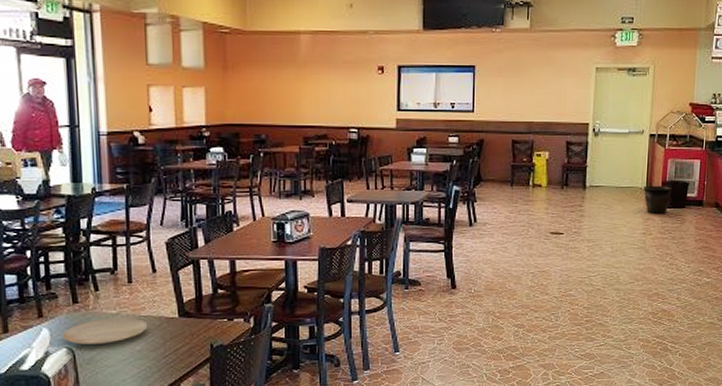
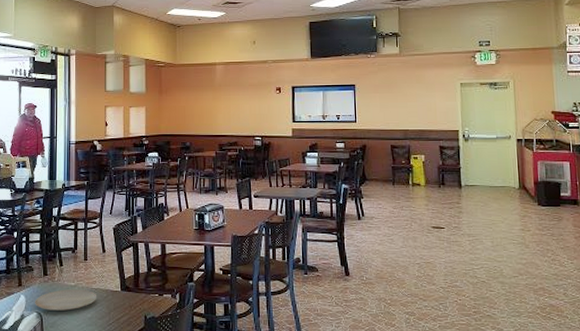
waste bin: present [642,185,672,214] -> none [515,185,545,212]

